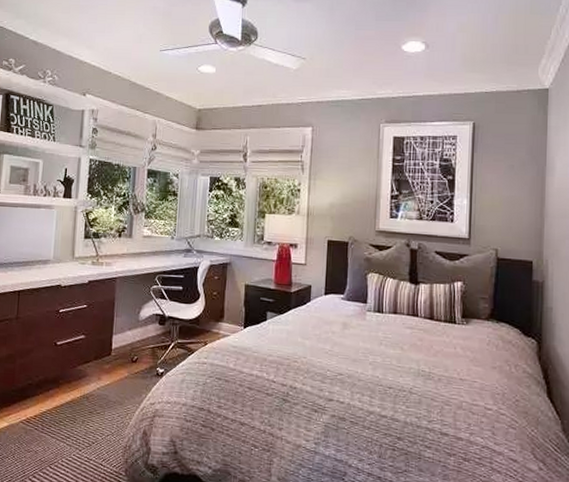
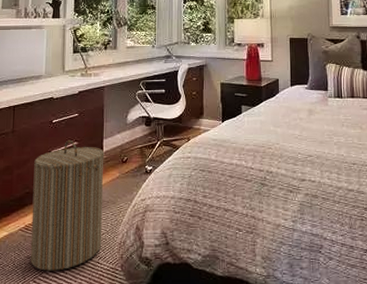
laundry hamper: none [30,333,113,469] -> present [30,140,105,271]

